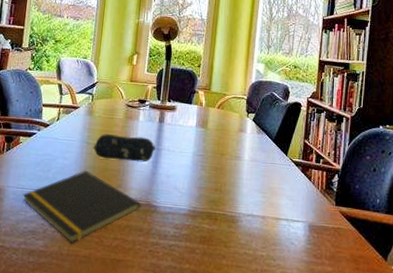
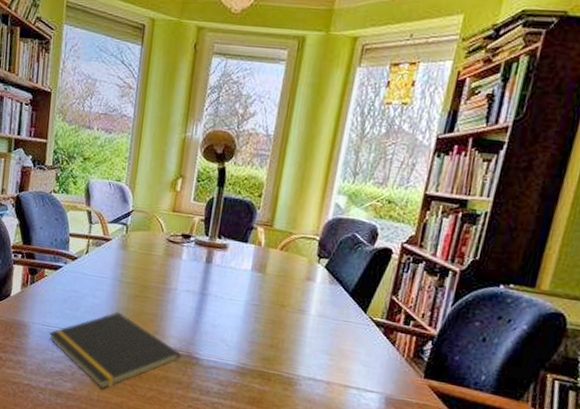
pencil case: present [93,134,156,163] -> none [126,272,201,308]

